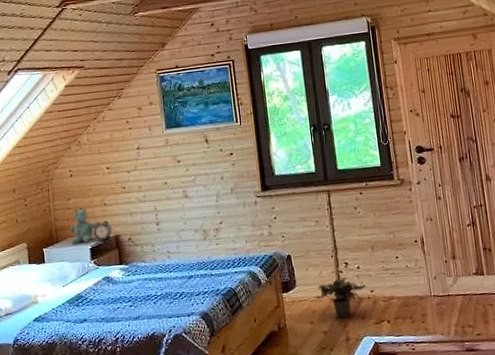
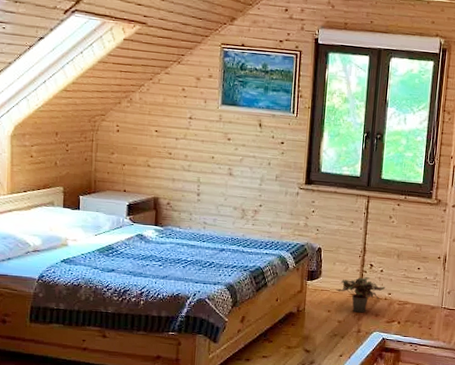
stuffed bear: present [70,207,96,245] -> none [109,164,137,199]
alarm clock: present [93,220,113,242] -> none [133,180,153,200]

